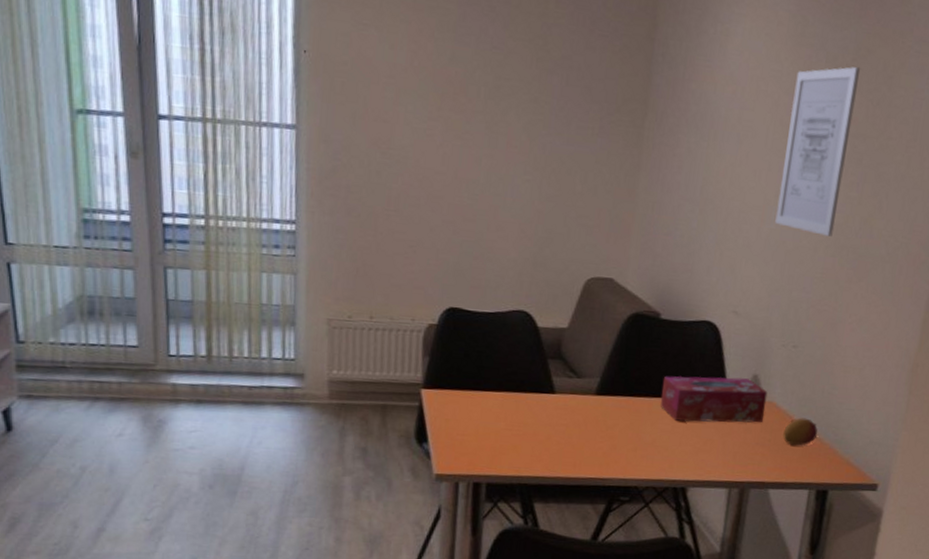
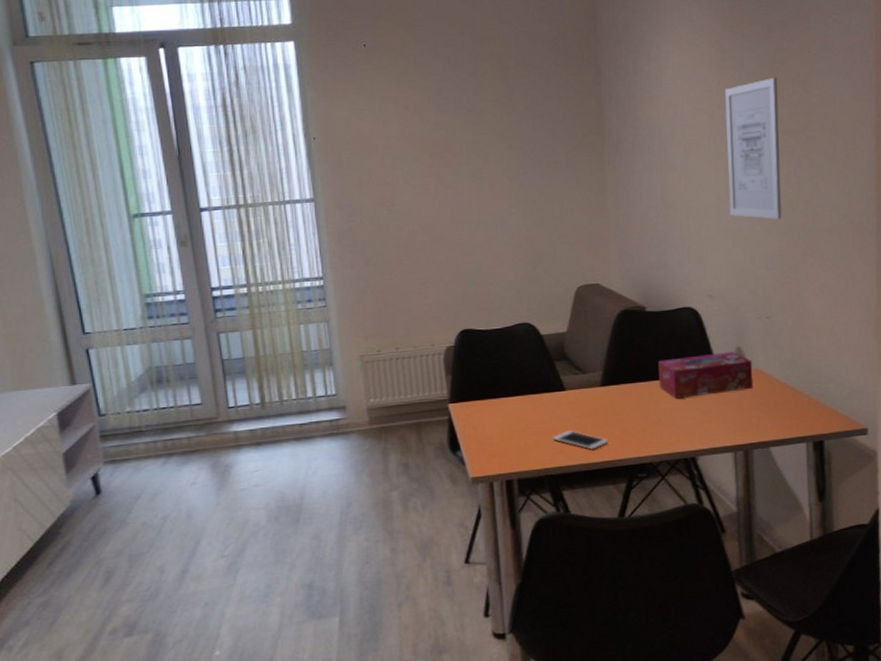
cell phone: none [532,438,595,464] -> present [552,430,609,451]
fruit: present [783,418,818,446] -> none [773,378,804,405]

